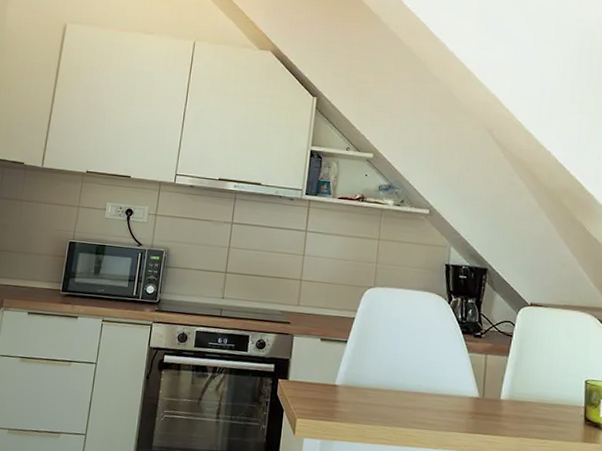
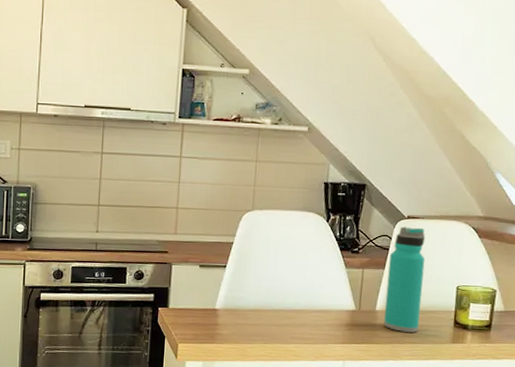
water bottle: none [509,313,551,427] -> present [384,226,426,333]

